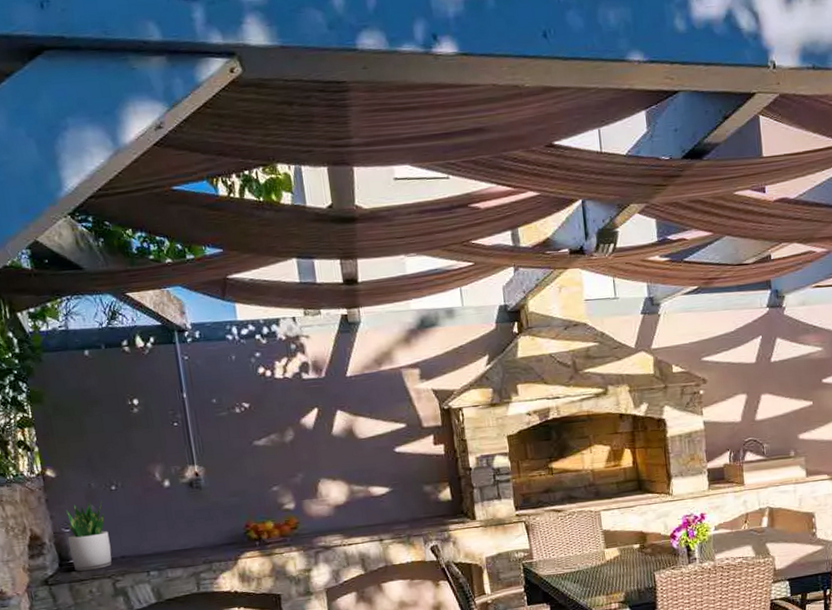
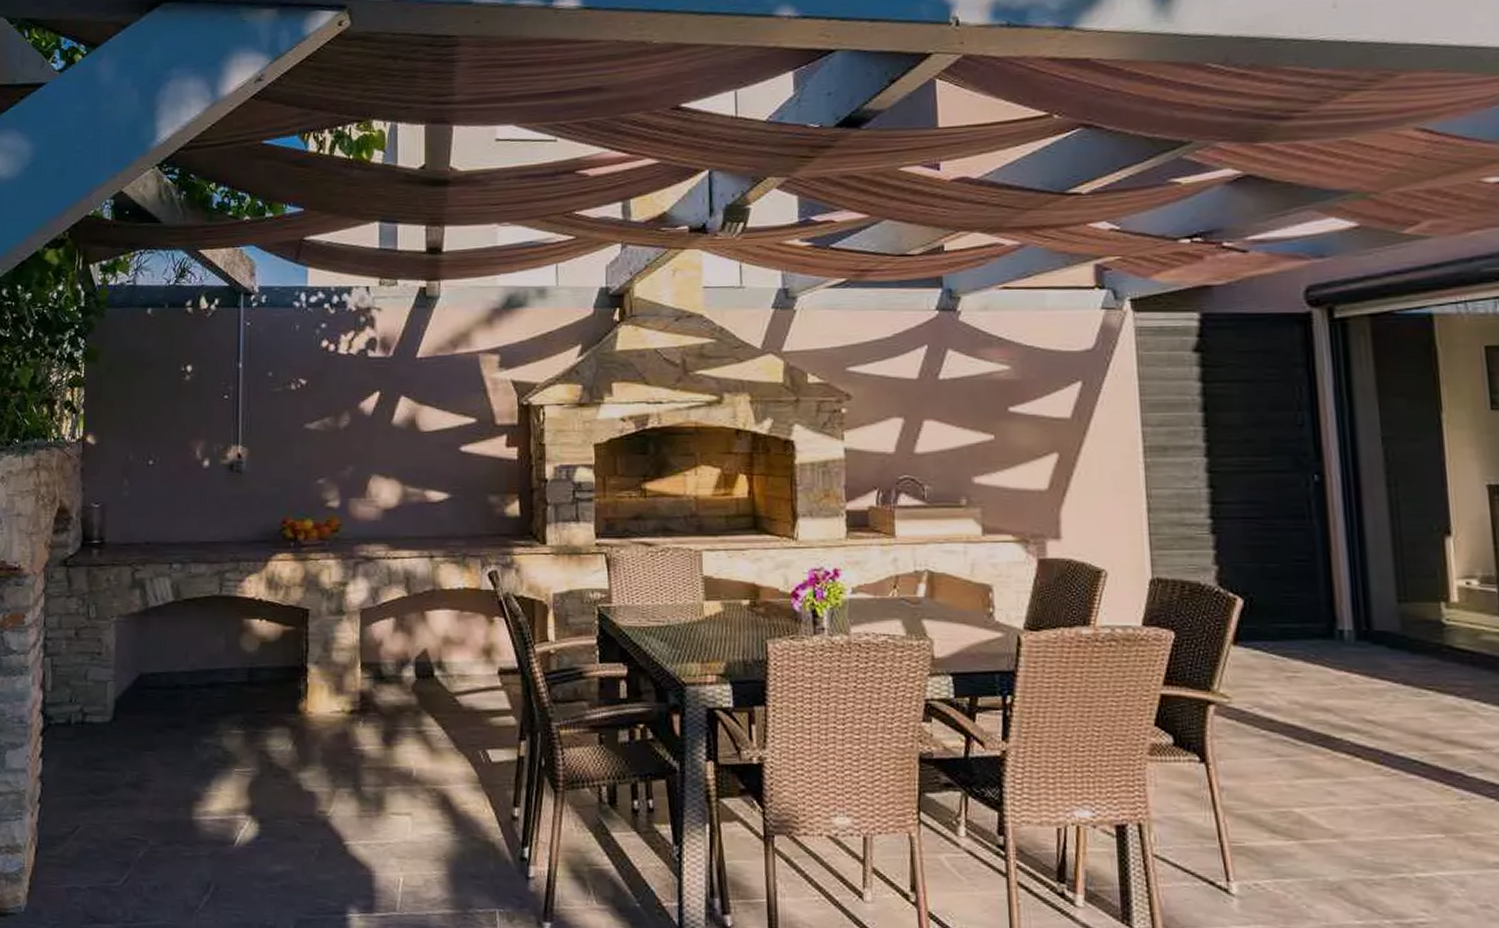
planter: present [64,499,112,571] -> none [94,474,138,554]

